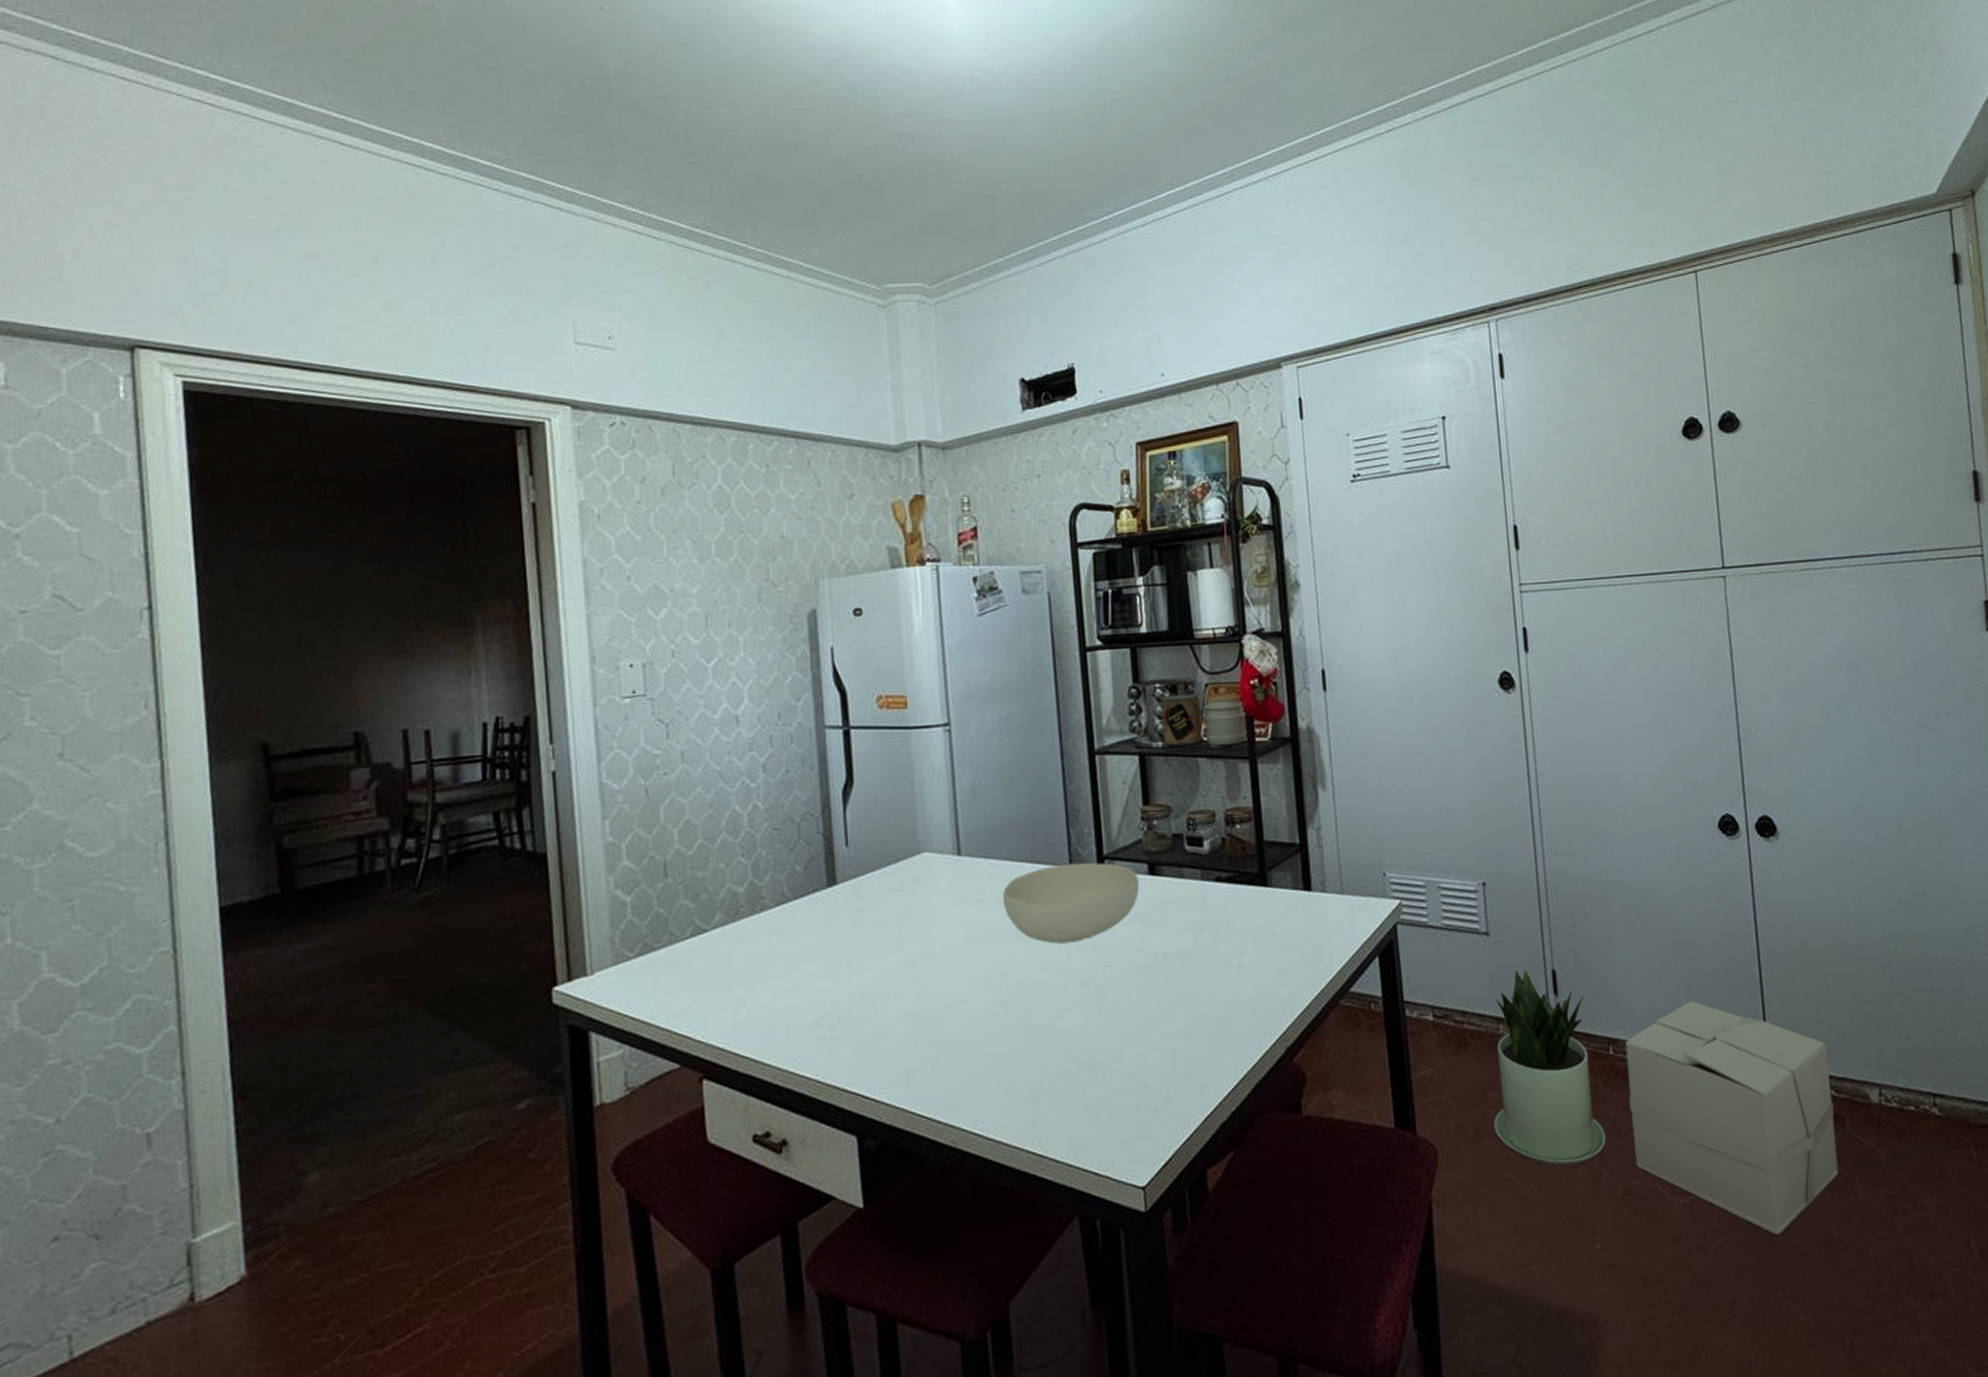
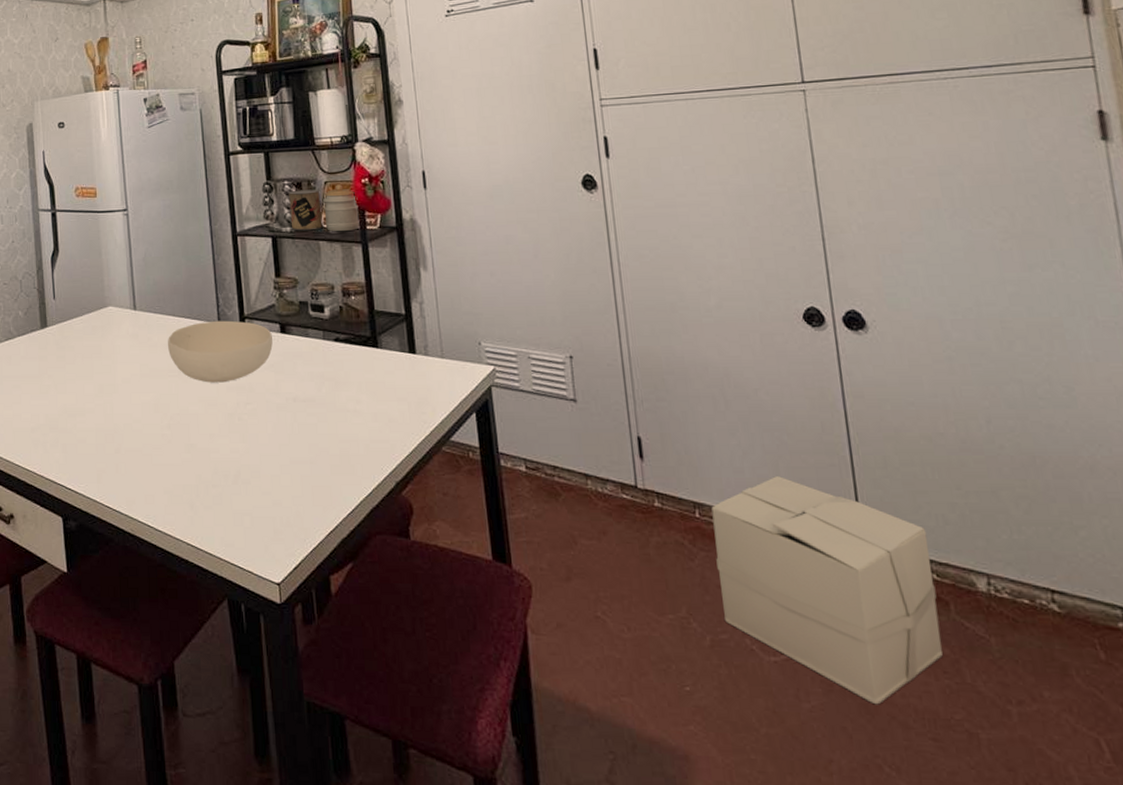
planter: present [1494,969,1607,1167] -> none [584,434,694,613]

